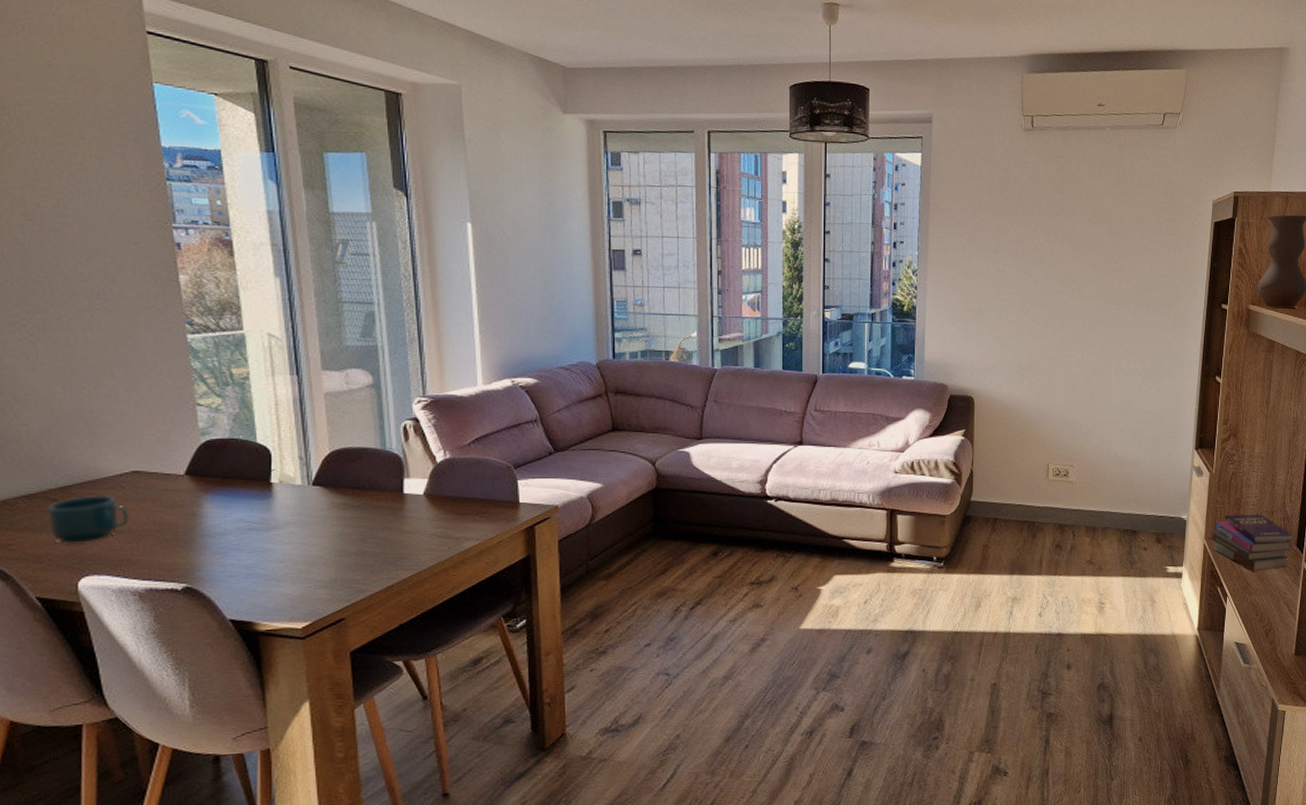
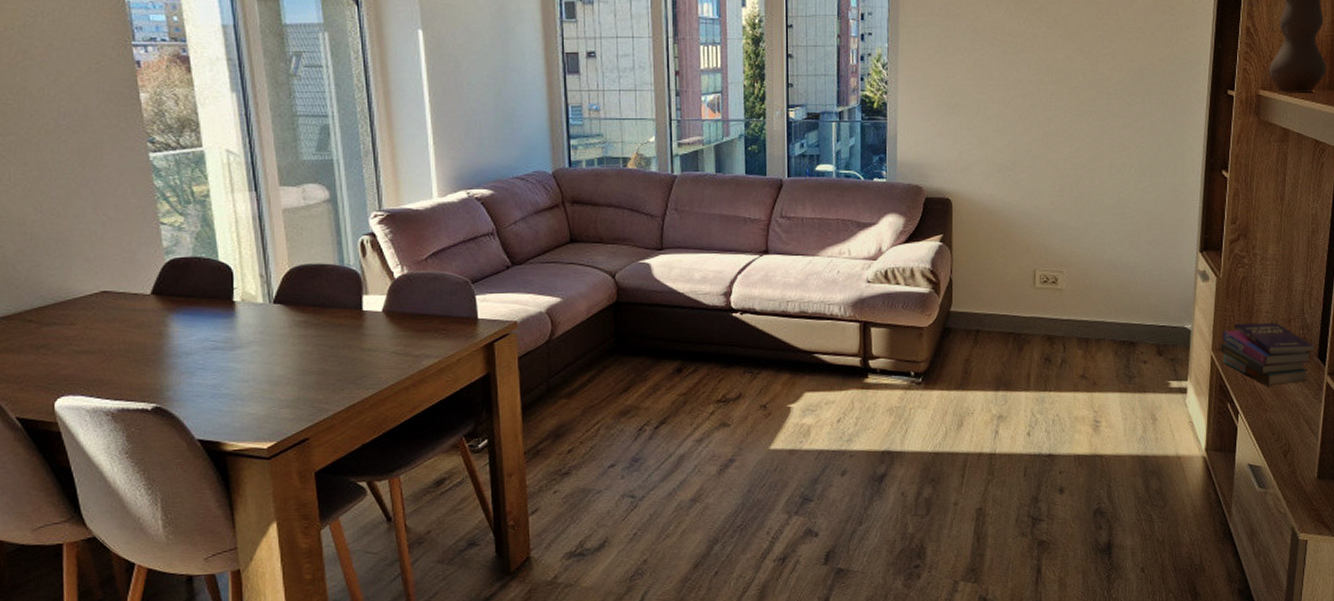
cup: present [47,494,129,543] -> none [24,314,100,364]

